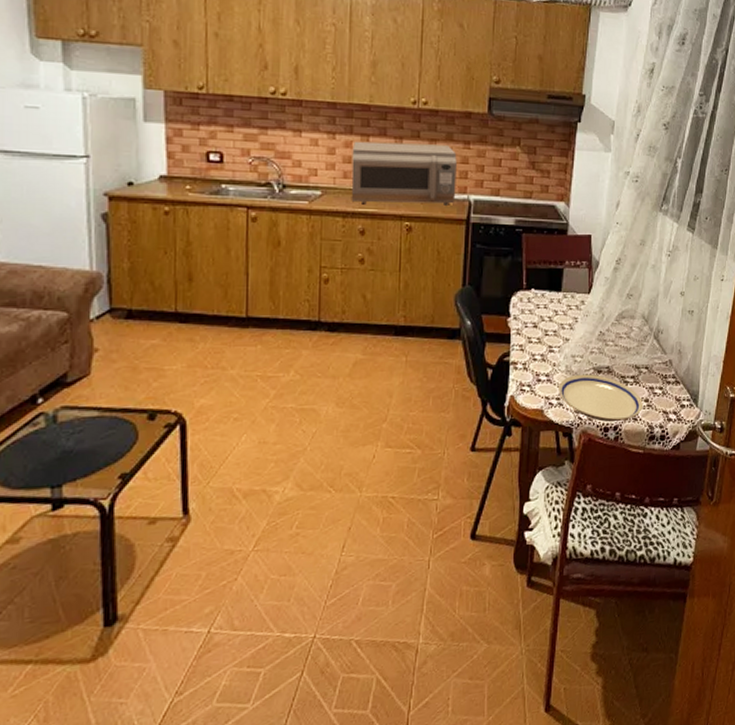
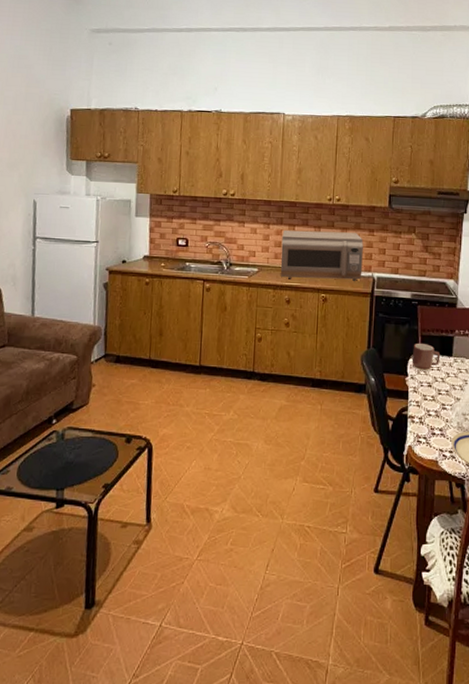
mug: none [514,277,548,310] -> present [411,342,441,371]

